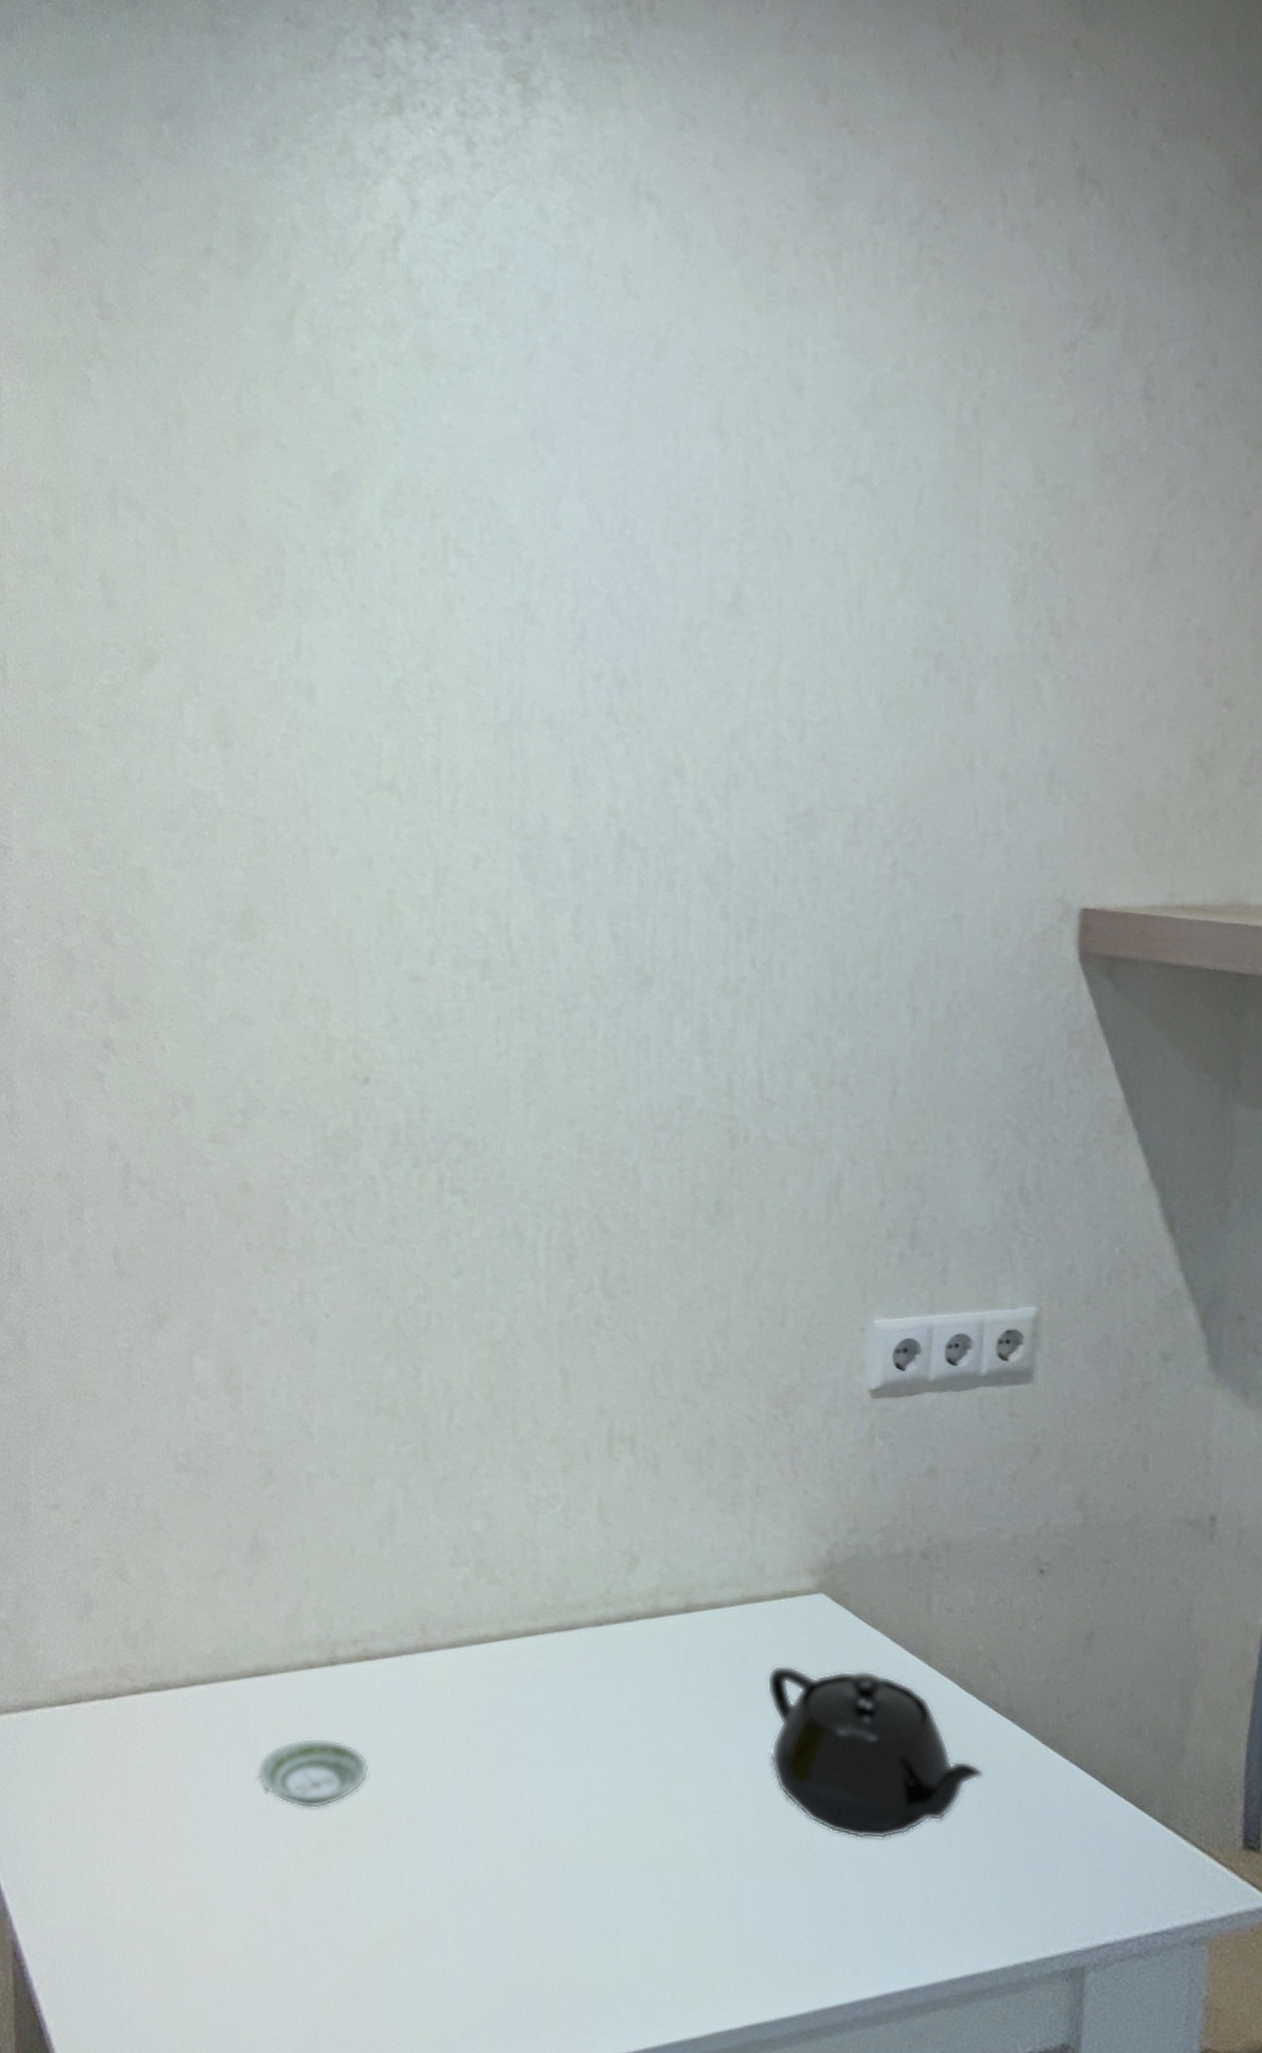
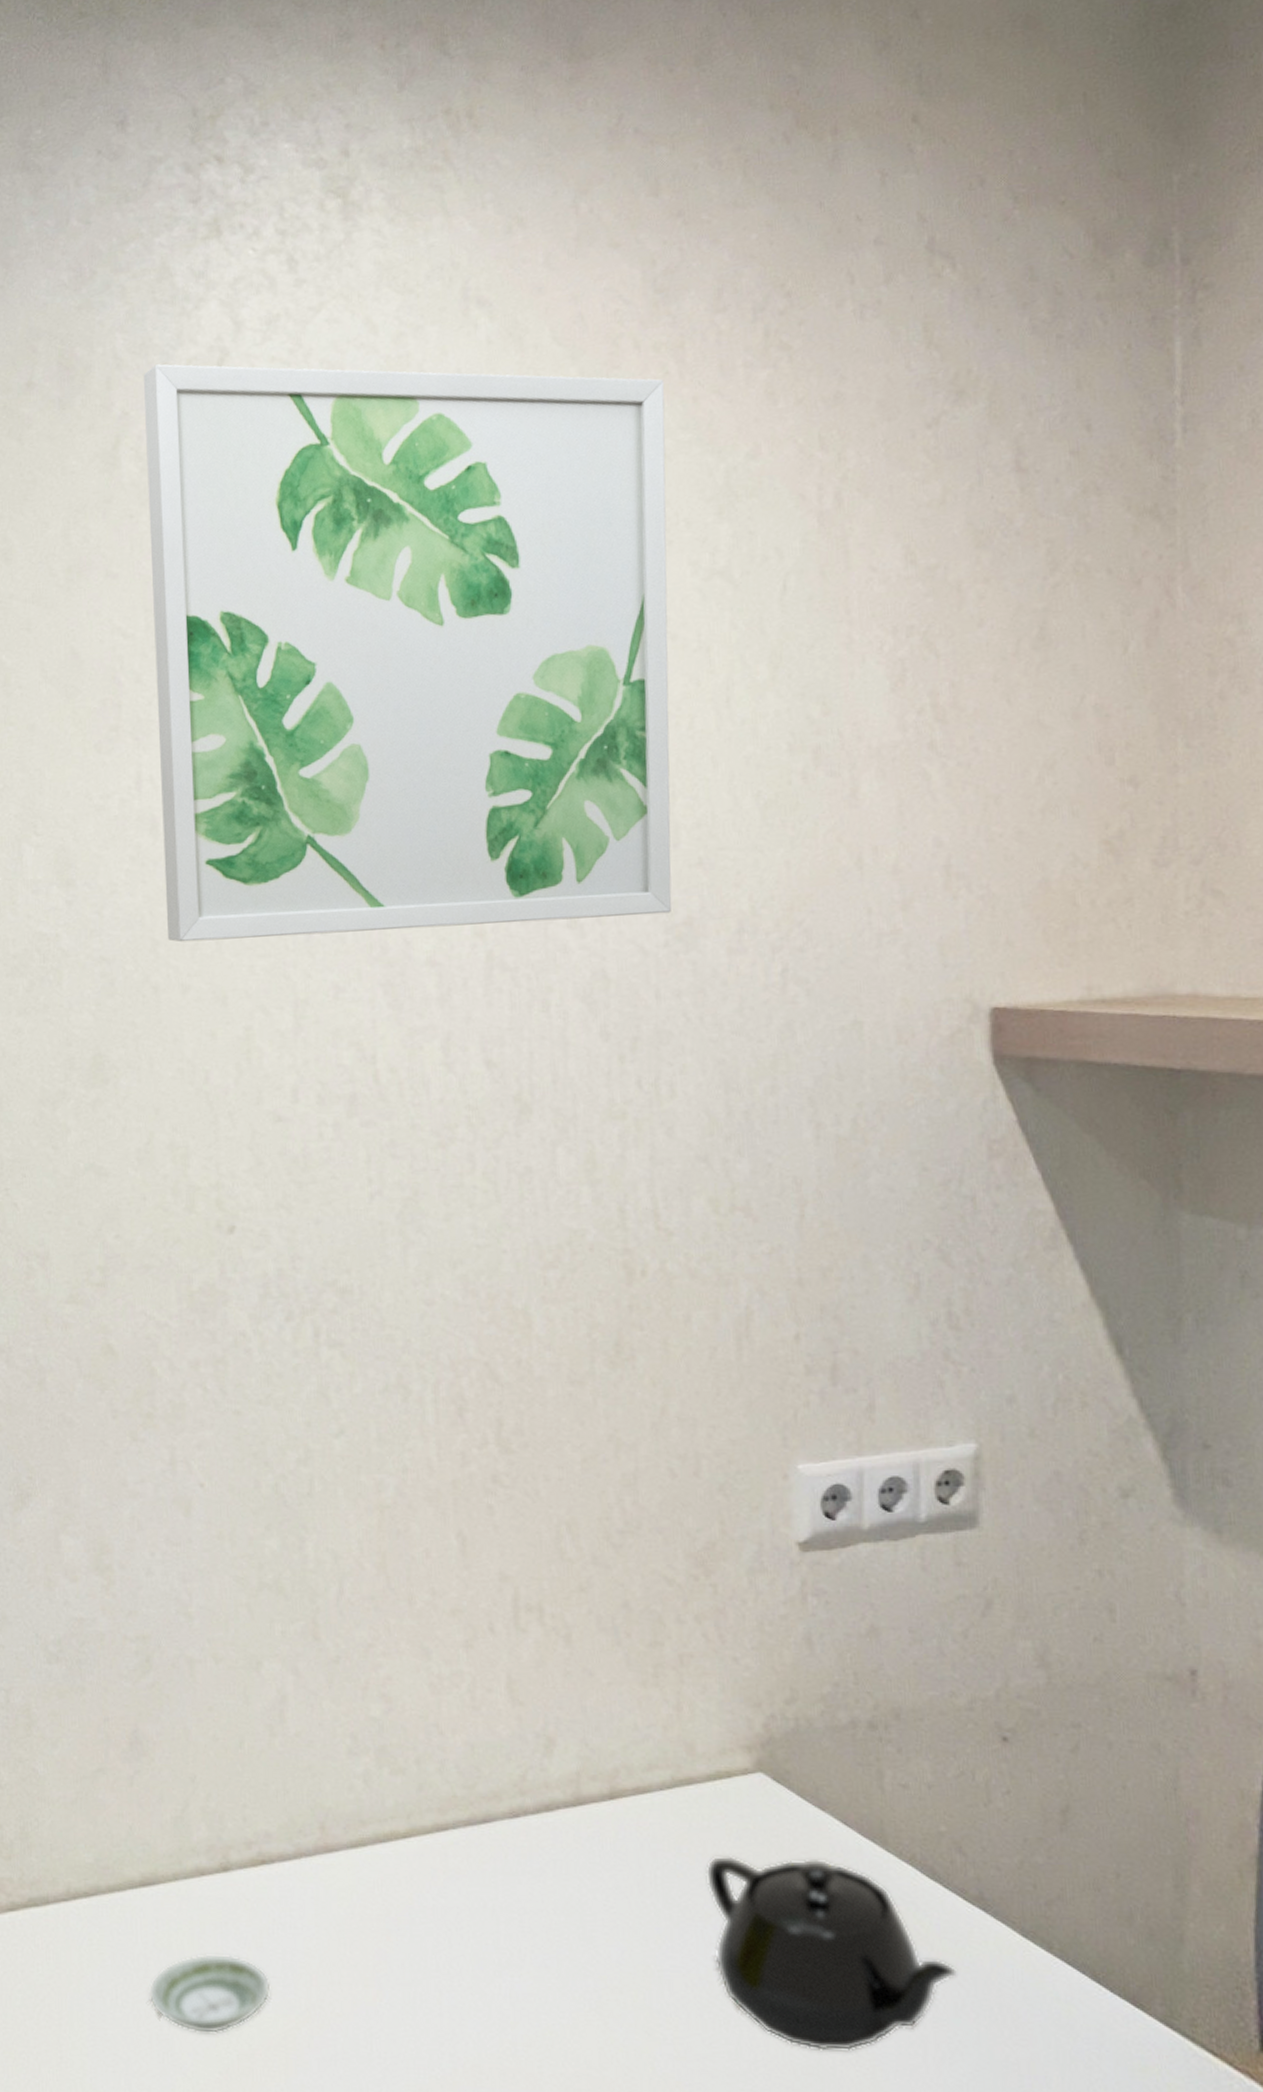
wall art: none [318,238,821,806] -> present [144,364,672,942]

